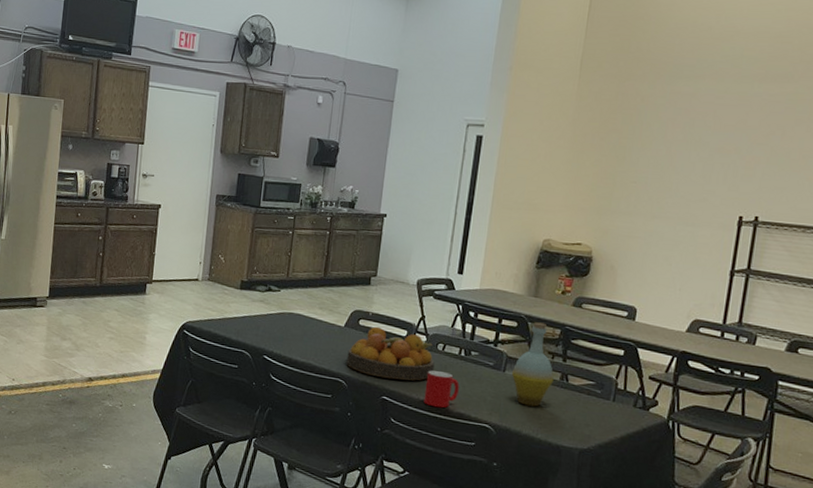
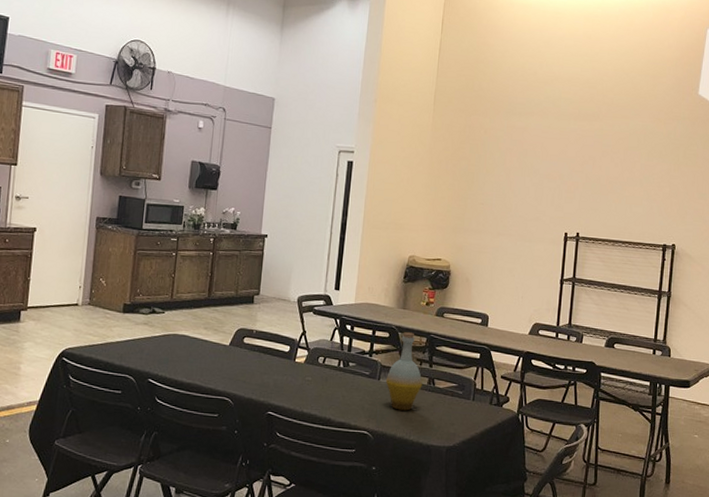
fruit bowl: present [346,326,434,381] -> none [232,343,316,394]
cup: present [424,370,459,408] -> none [307,383,339,419]

